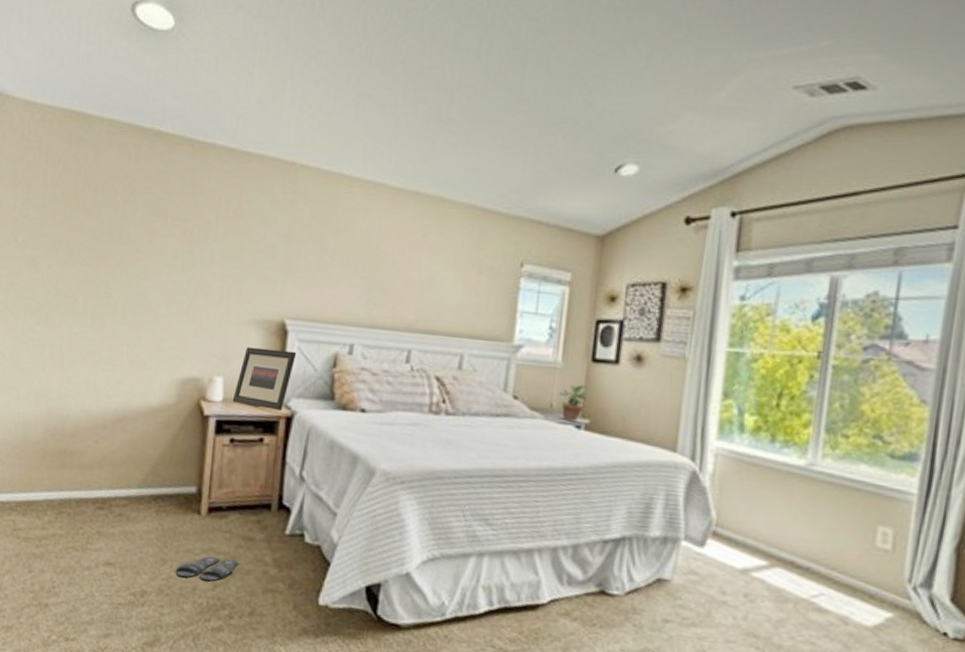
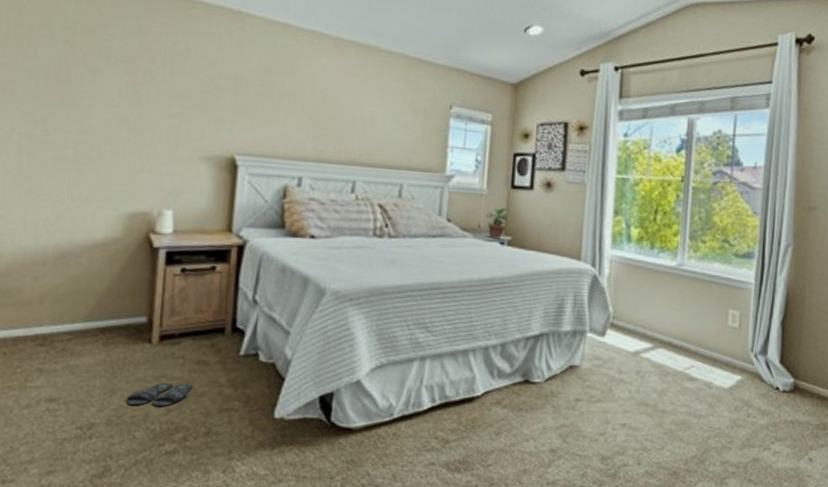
picture frame: present [232,346,297,412] -> none [182,181,247,241]

